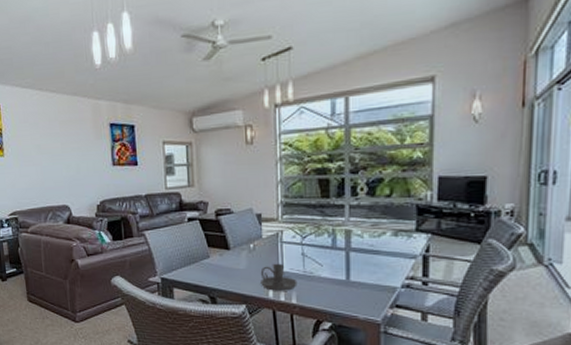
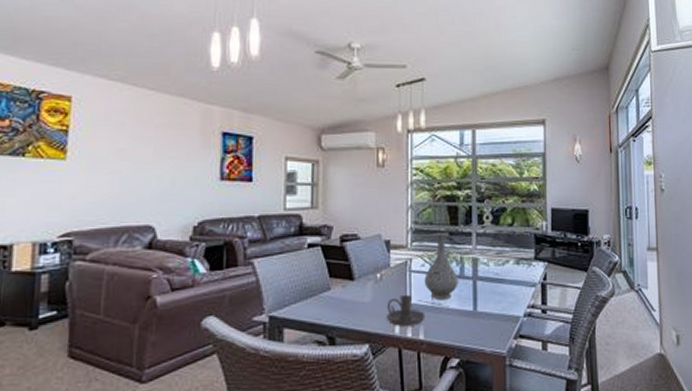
vase: none [295,205,331,268] -> present [424,233,459,299]

